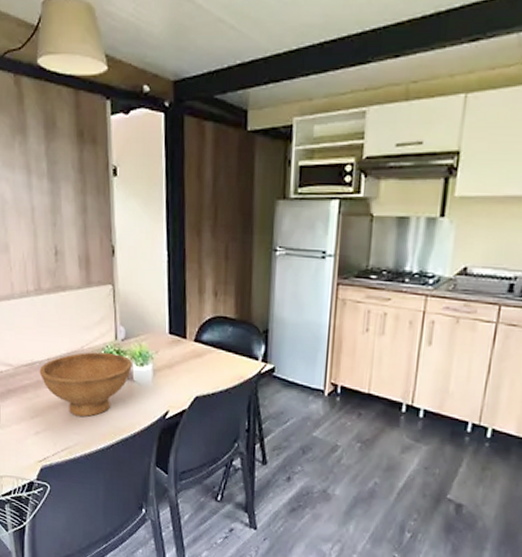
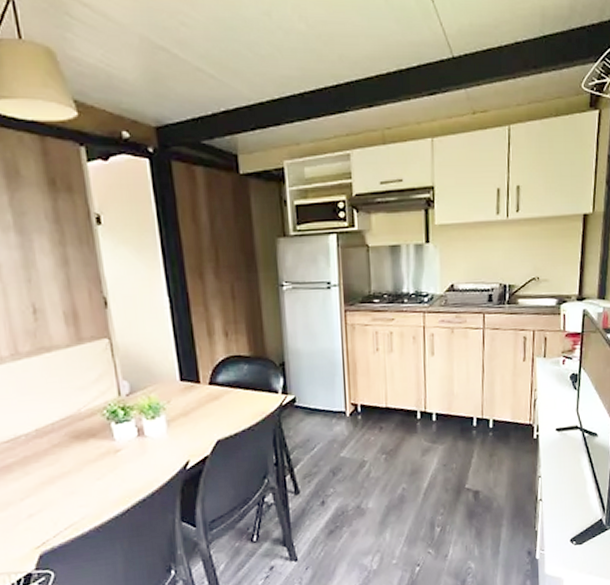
bowl: present [39,352,132,417] -> none [26,410,142,487]

